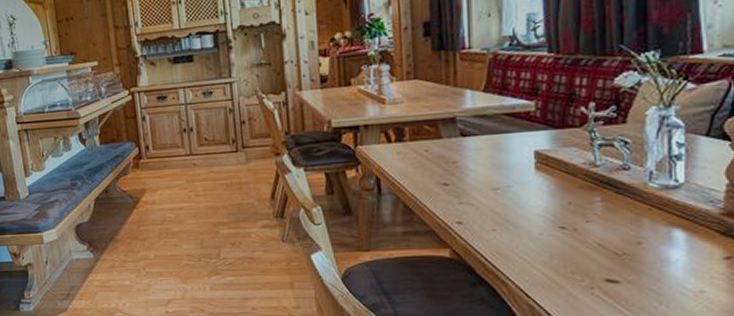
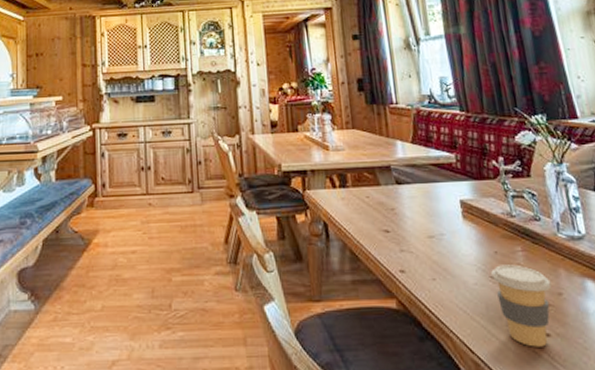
coffee cup: none [561,215,630,293] -> present [491,264,552,347]

